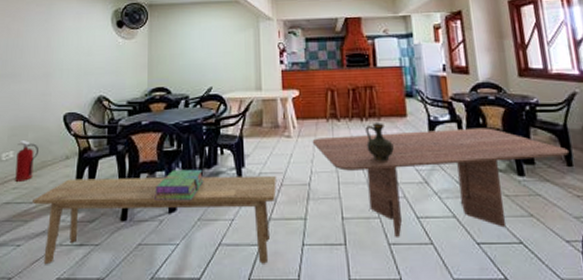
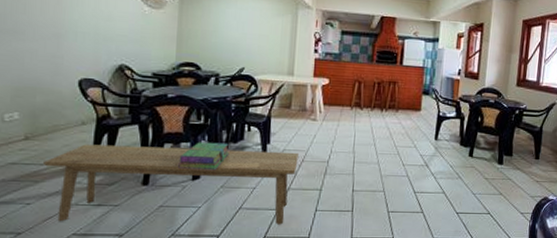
fire extinguisher: present [15,139,38,181] -> none [22,101,49,144]
dining table: present [312,128,570,237] -> none [335,122,539,206]
ceramic jug: present [365,123,394,162] -> none [382,114,405,147]

